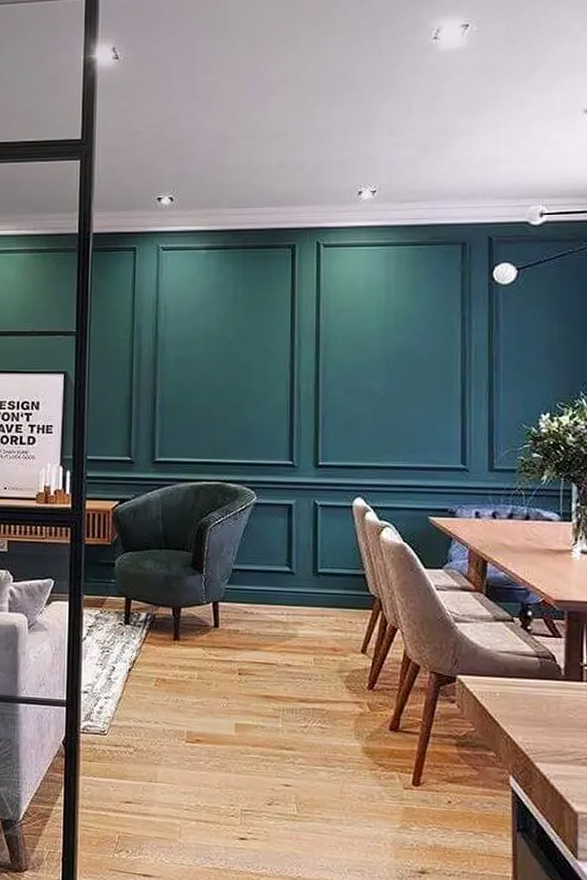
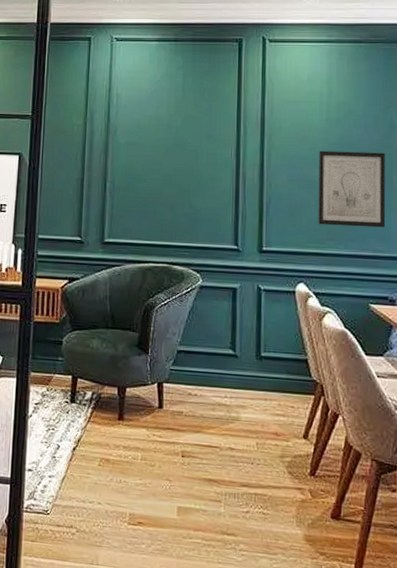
wall art: none [376,360,446,439] -> present [318,150,386,228]

